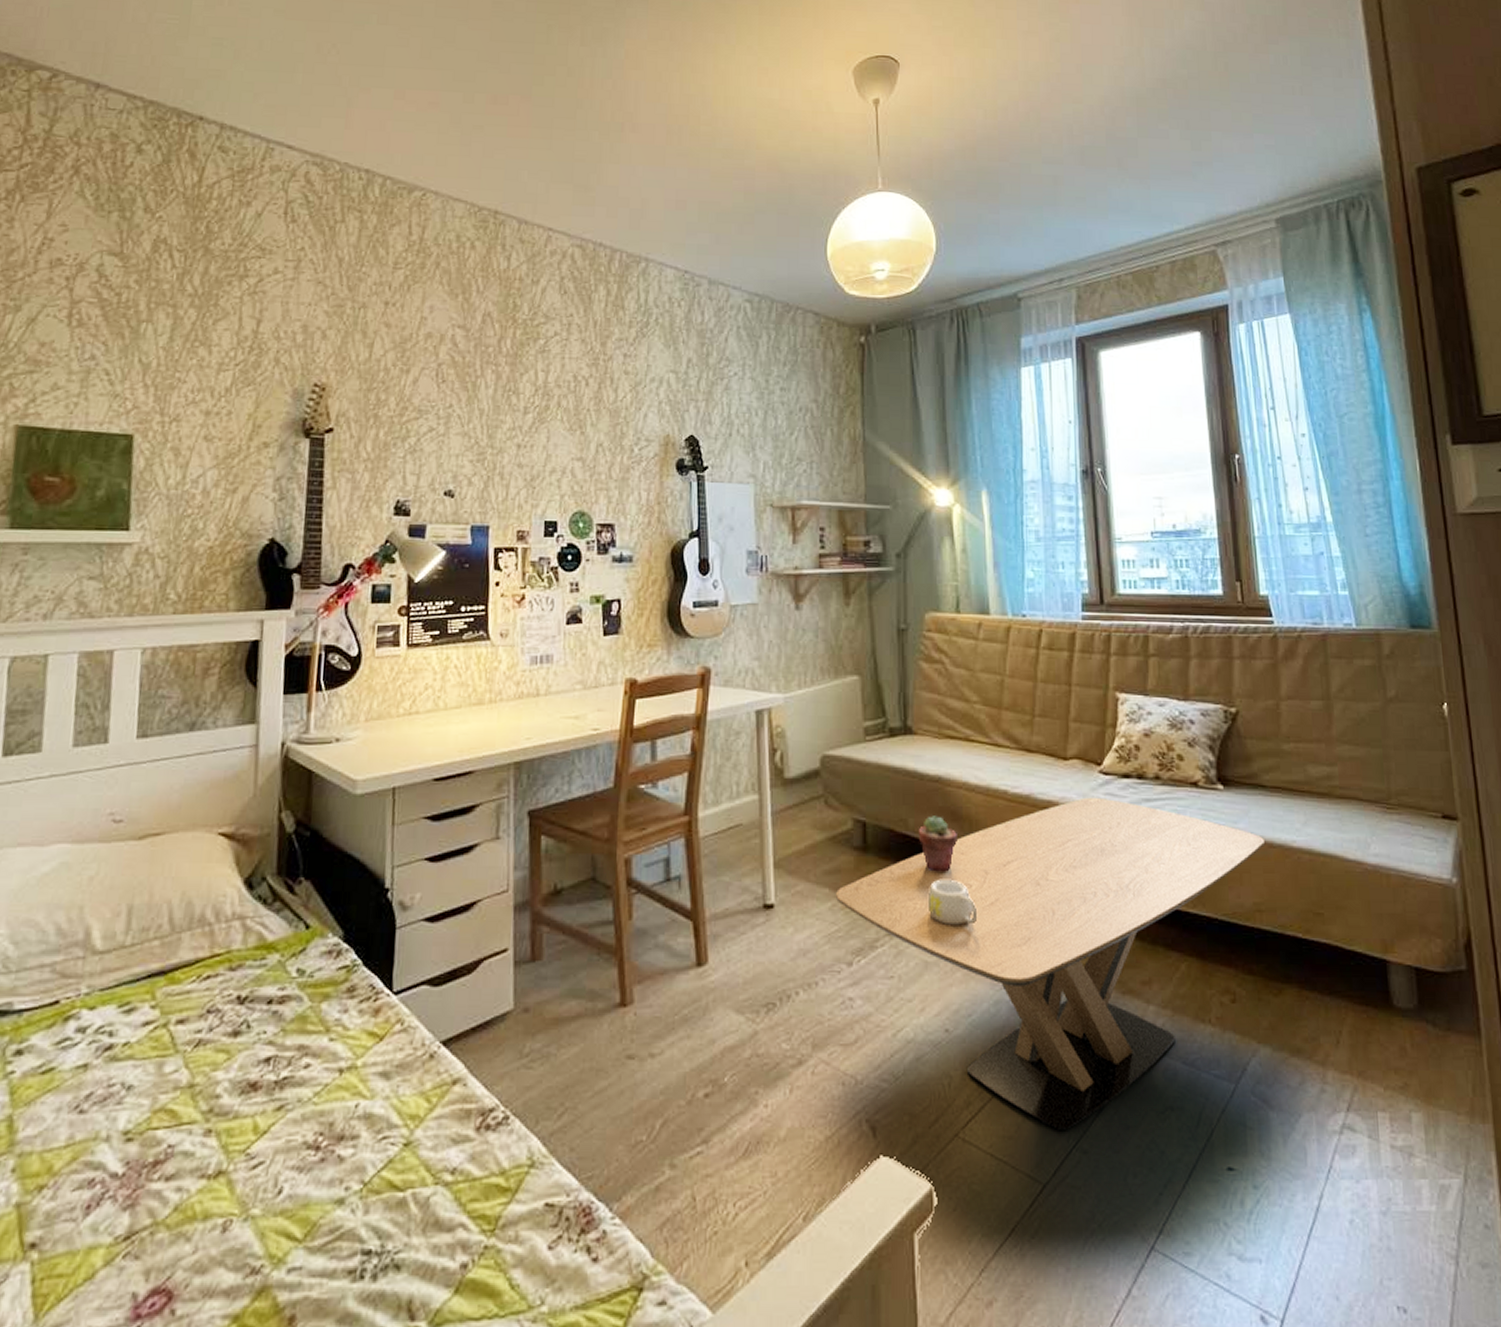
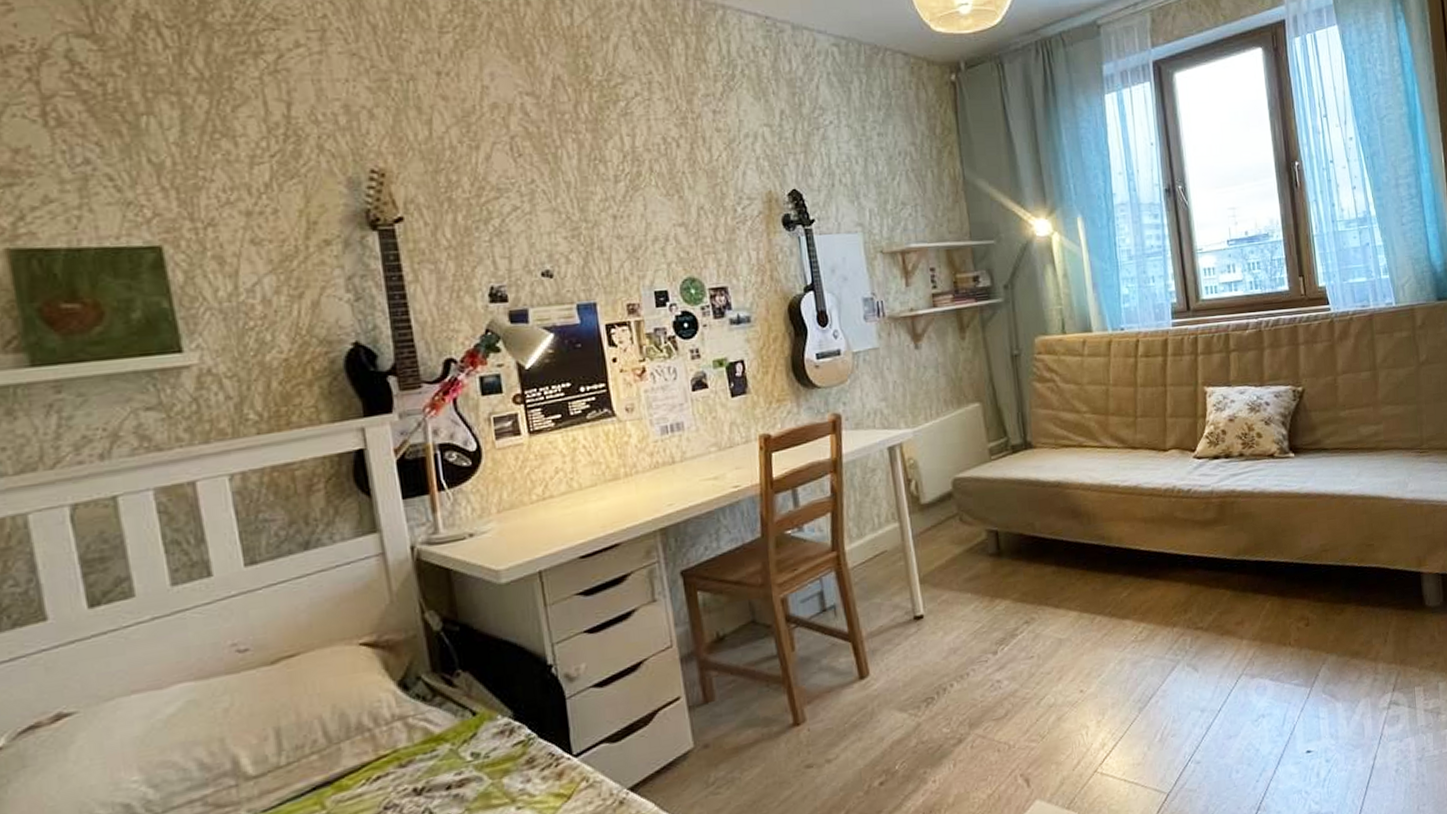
coffee table: present [836,797,1266,1131] -> none [977,478,1329,751]
potted succulent: present [918,816,957,872] -> none [1044,516,1079,564]
mug: present [927,880,978,925] -> none [1057,568,1101,605]

